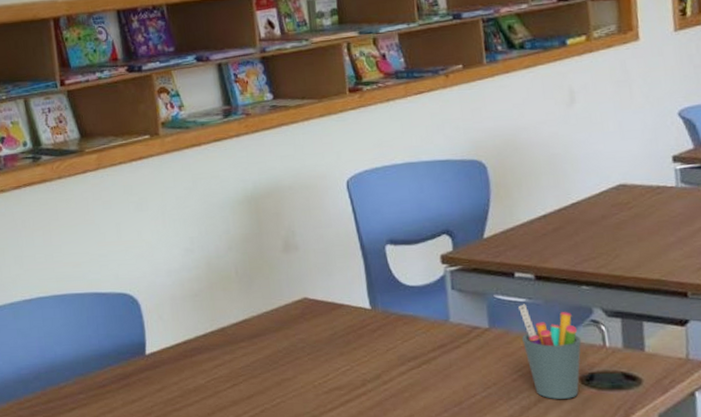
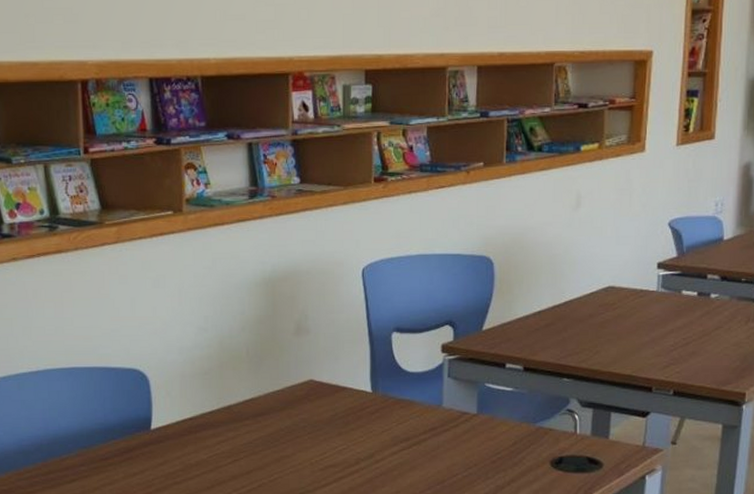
pen holder: present [518,304,582,399] -> none [505,393,556,480]

